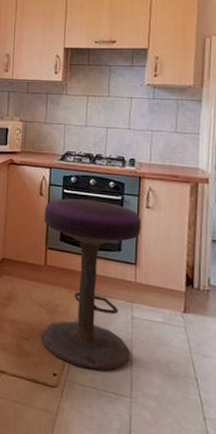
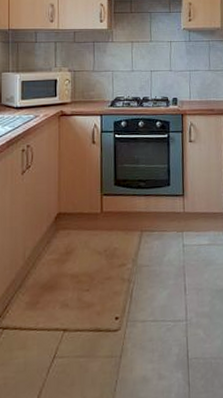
stool: present [41,198,141,371] -> none [97,141,186,304]

